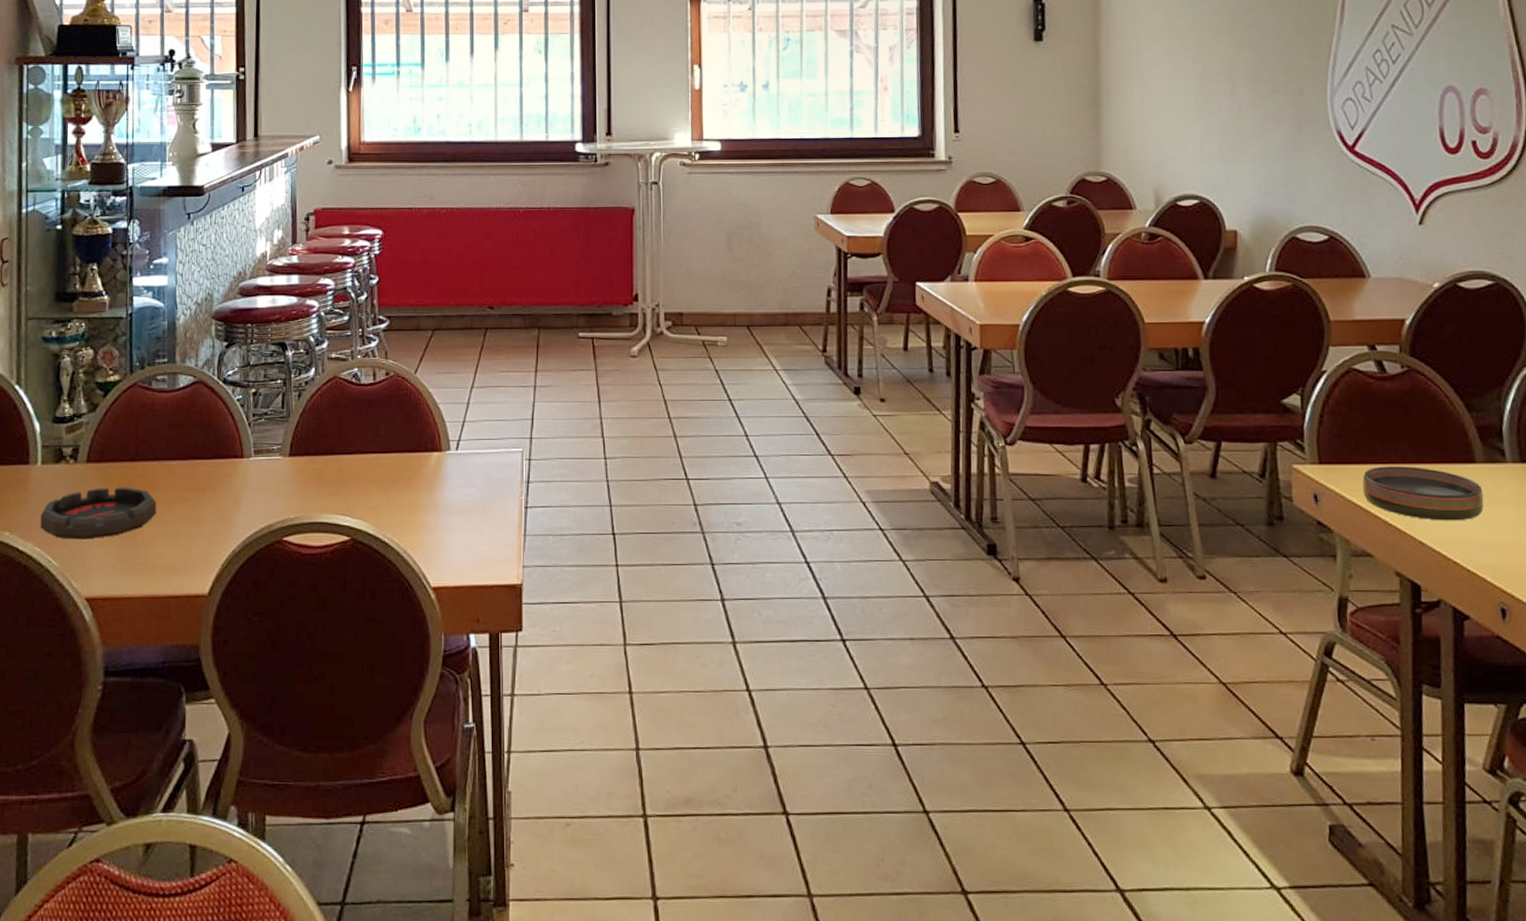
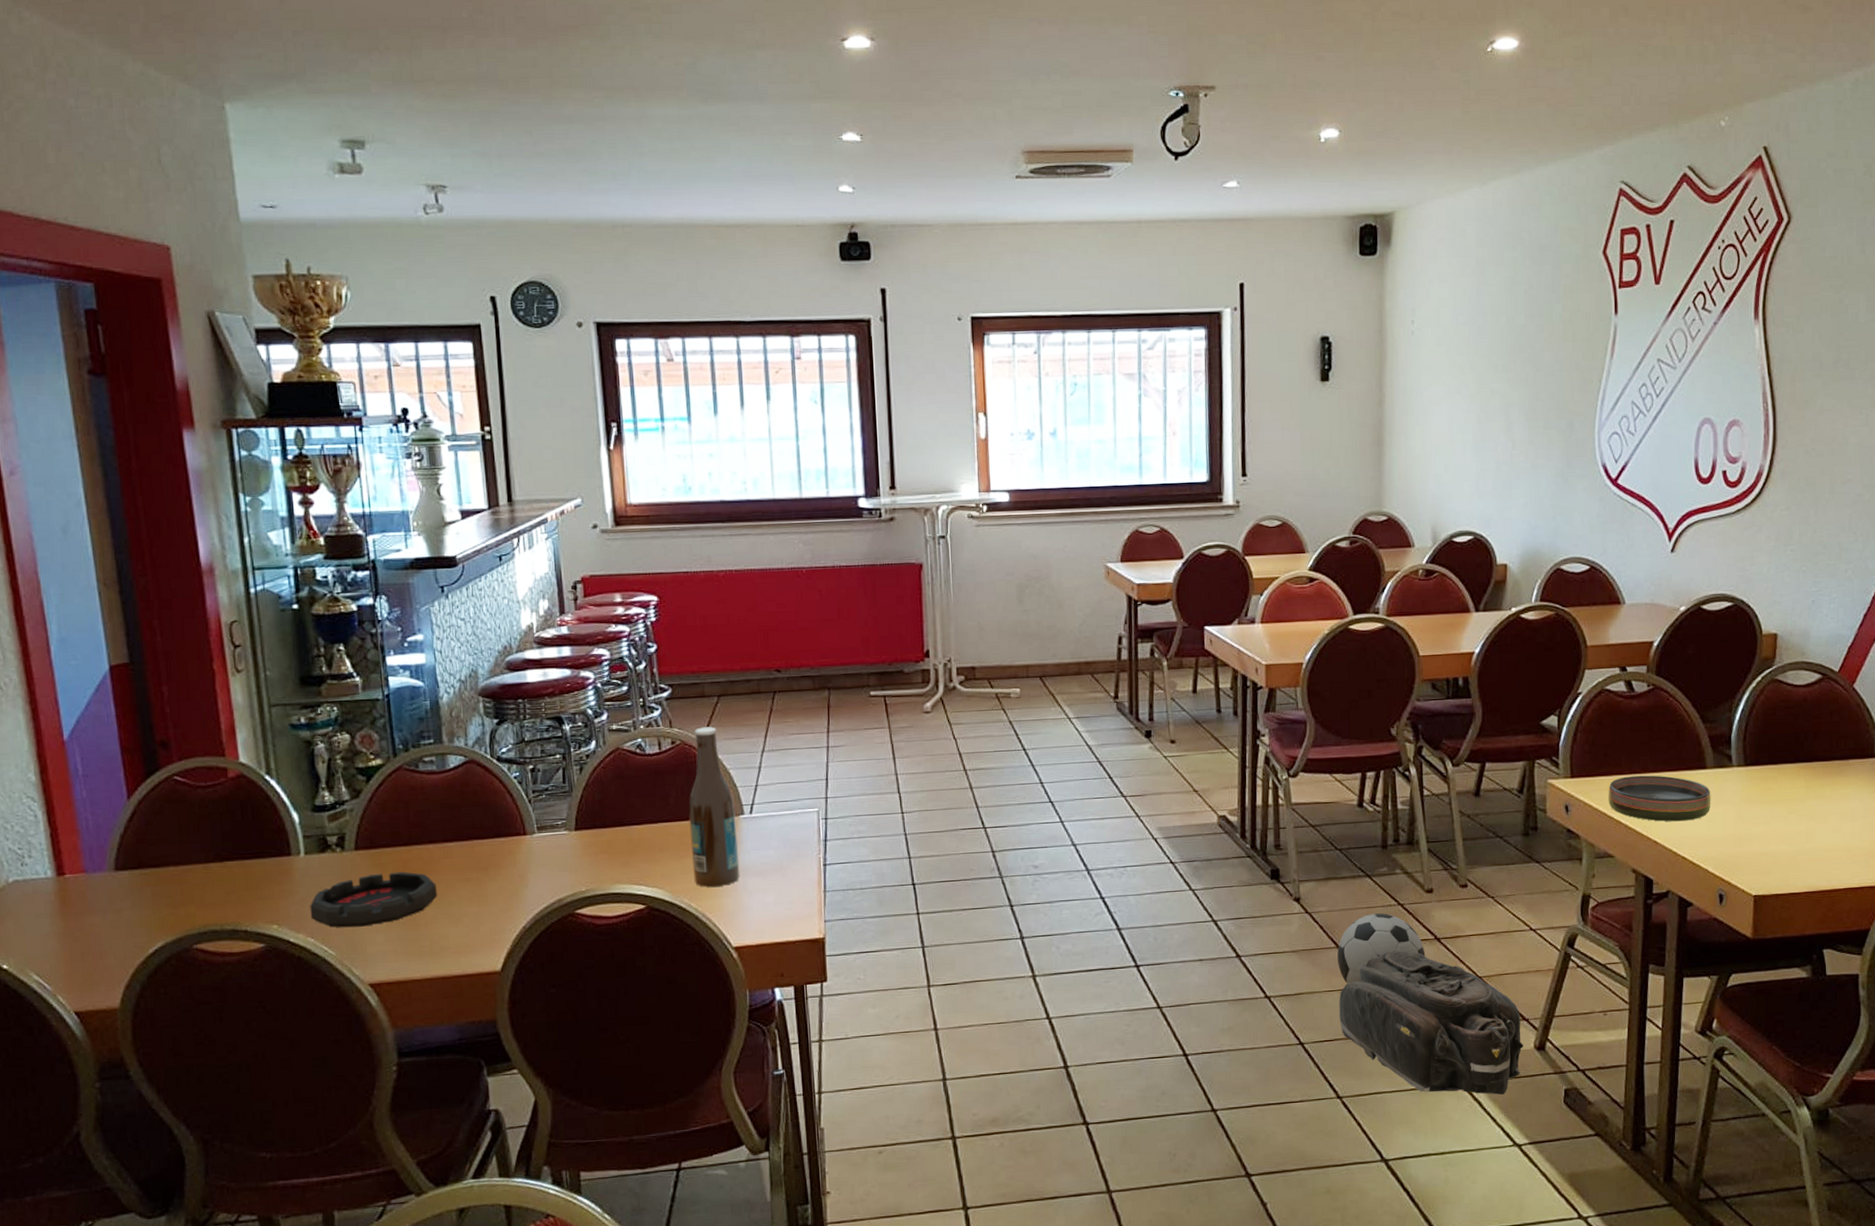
beer bottle: none [397,360,443,522] -> present [688,727,740,887]
soccer ball: none [1061,602,1161,680] -> present [1337,913,1426,984]
duffel bag: none [1063,644,1278,825] -> present [1338,949,1524,1095]

